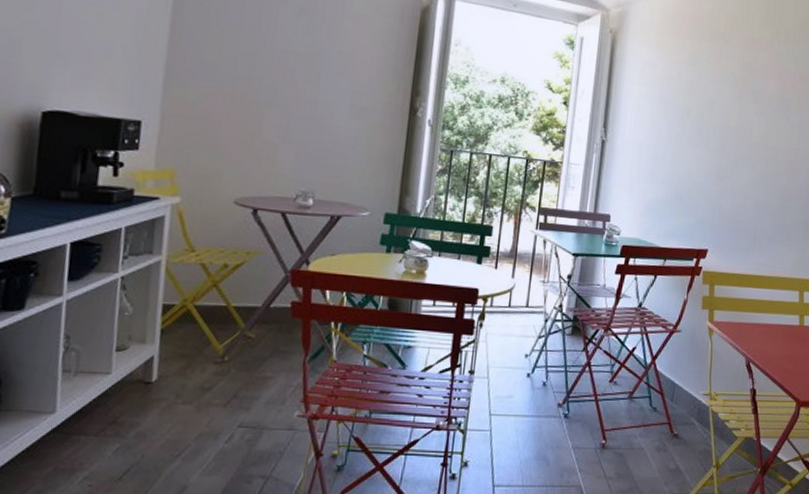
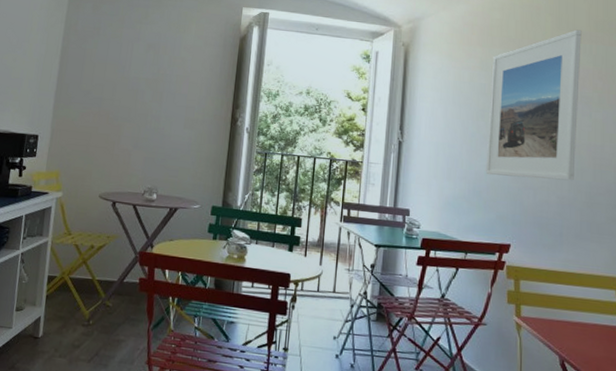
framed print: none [688,28,787,185] -> present [486,29,582,181]

